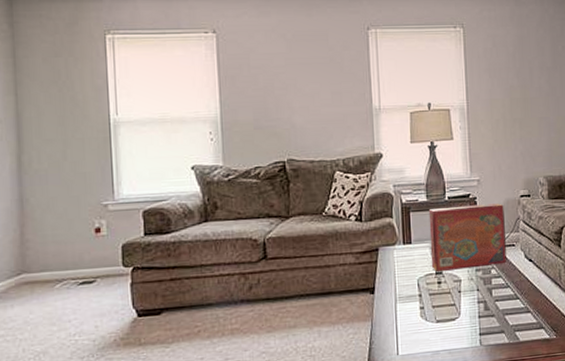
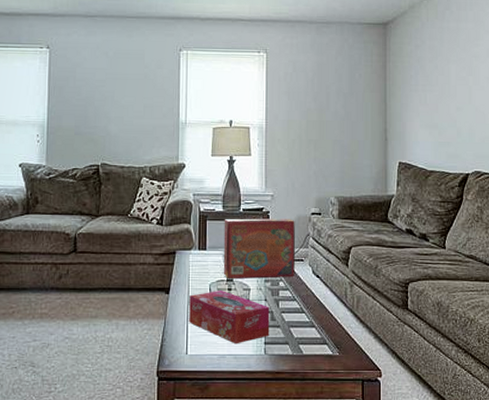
tissue box: none [397,284,484,339] -> present [189,289,270,344]

